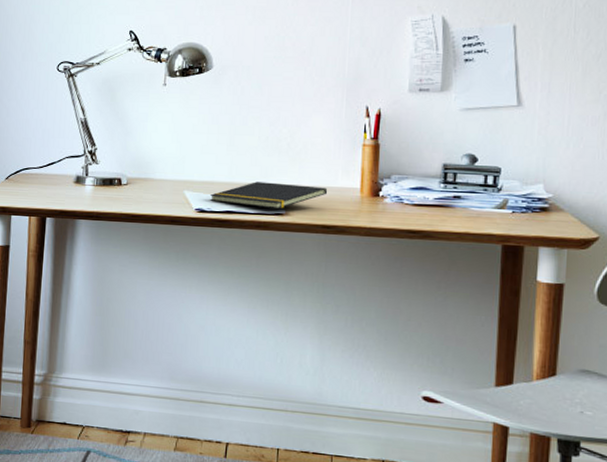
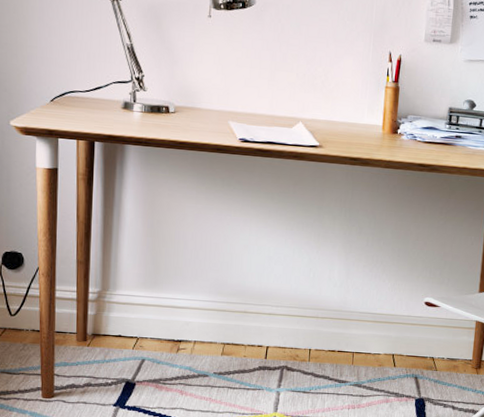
notepad: present [209,182,328,209] -> none [252,115,356,142]

